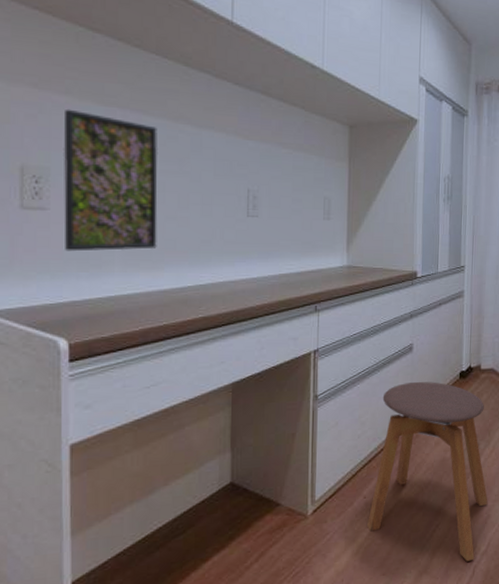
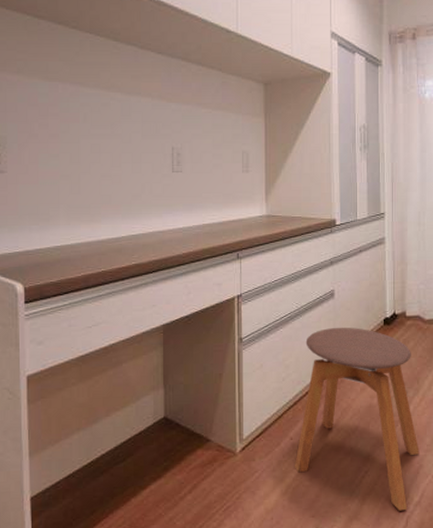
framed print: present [63,108,158,252] -> none [16,86,95,208]

